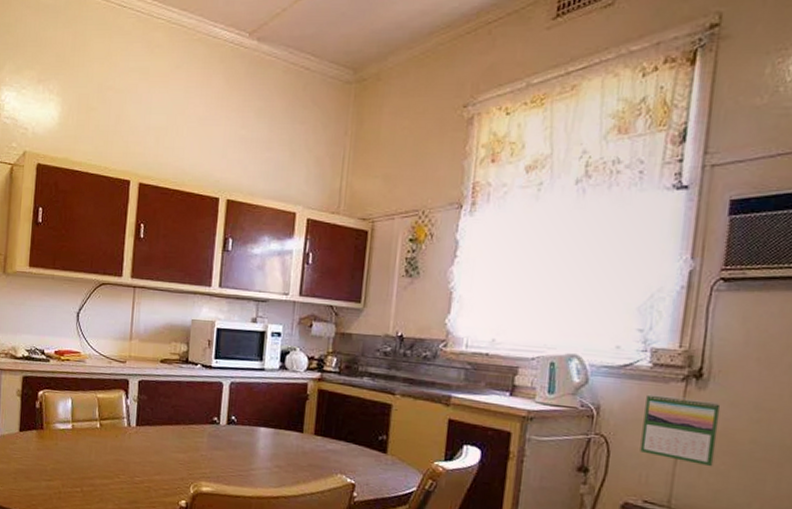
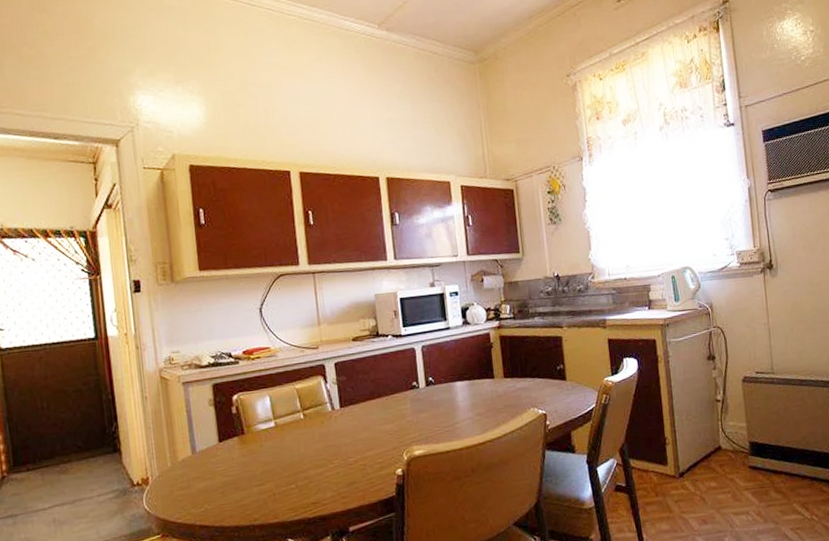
calendar: present [640,393,721,467] -> none [741,284,793,335]

